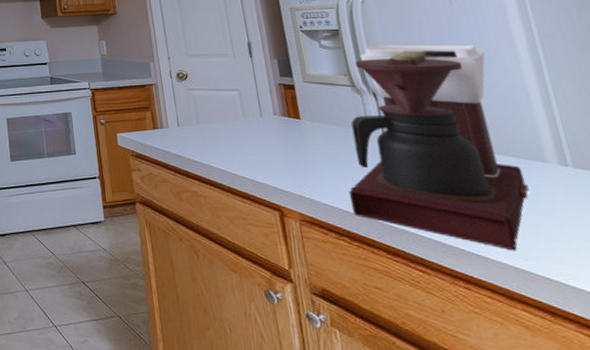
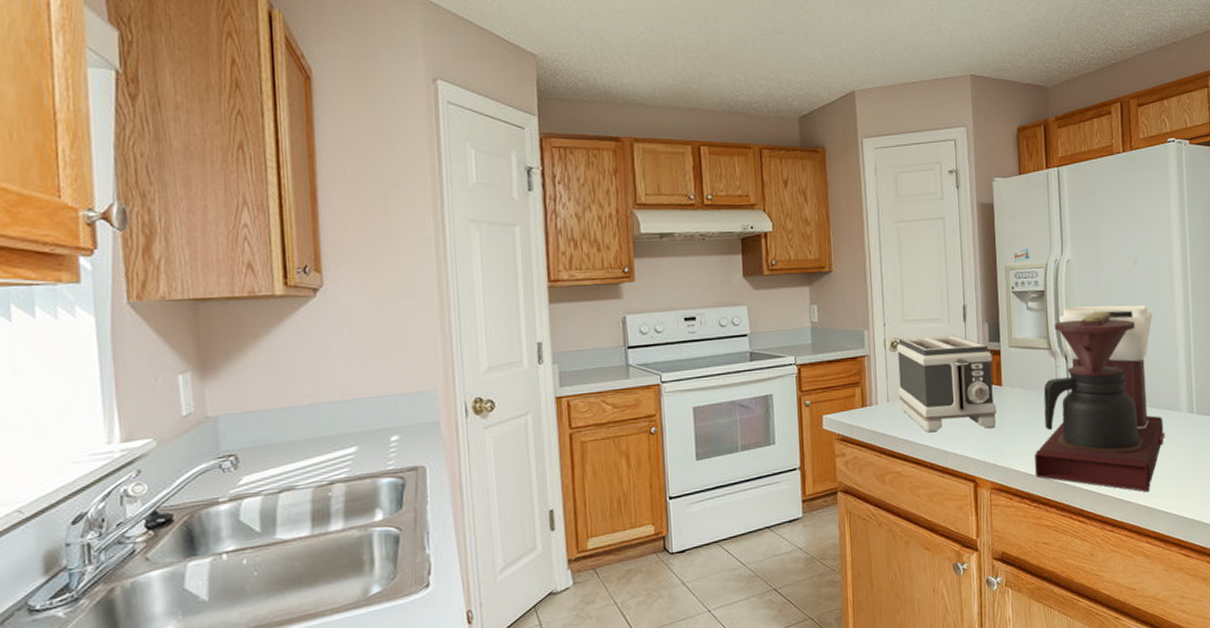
toaster: none [182,69,298,159] -> present [896,335,996,433]

